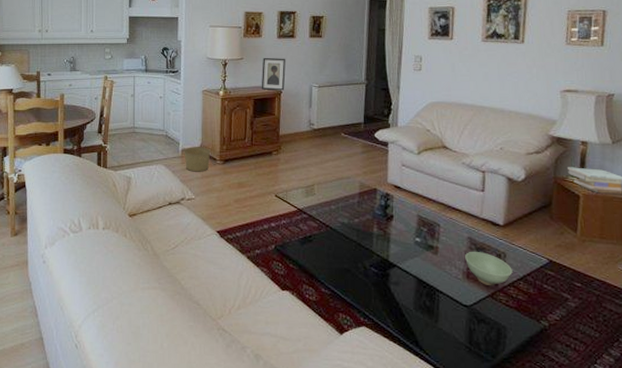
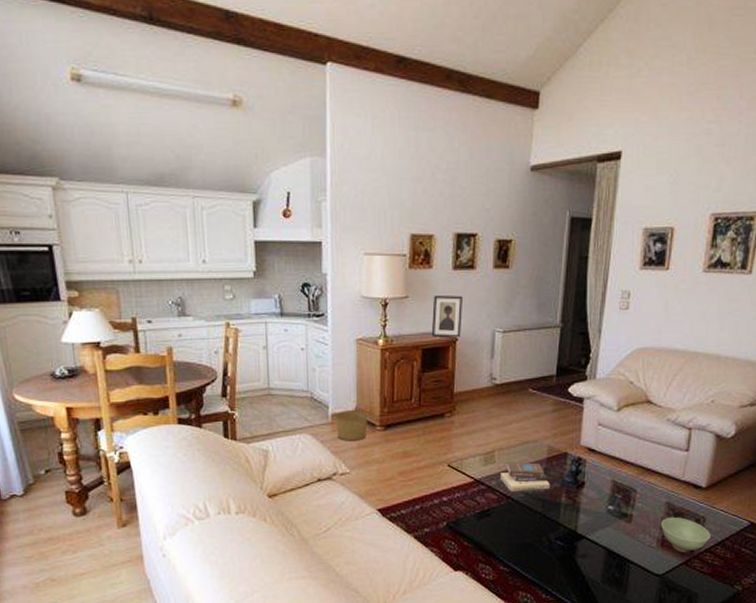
books: none [319,195,363,222] -> present [499,461,550,493]

